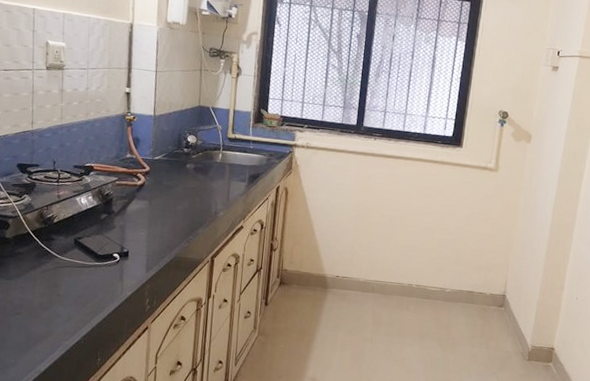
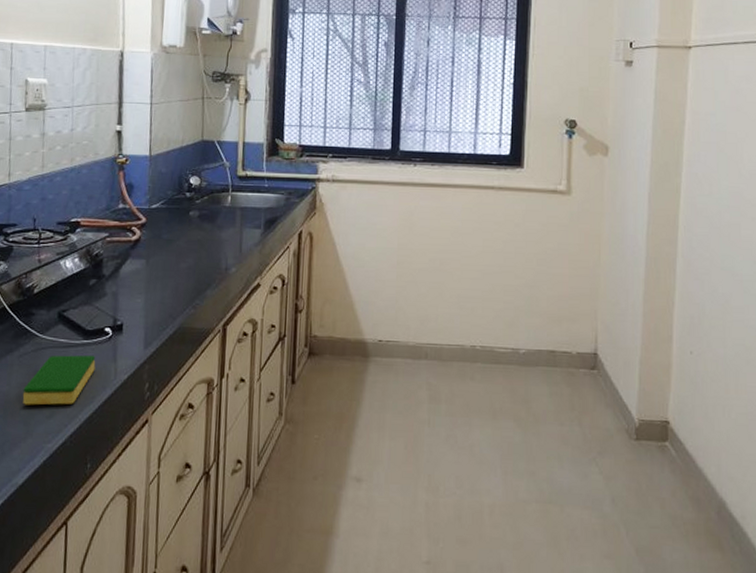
dish sponge: none [44,273,106,312] -> present [22,355,96,406]

